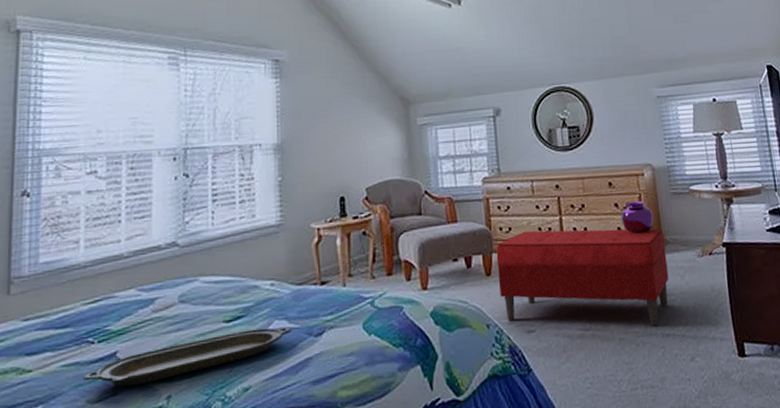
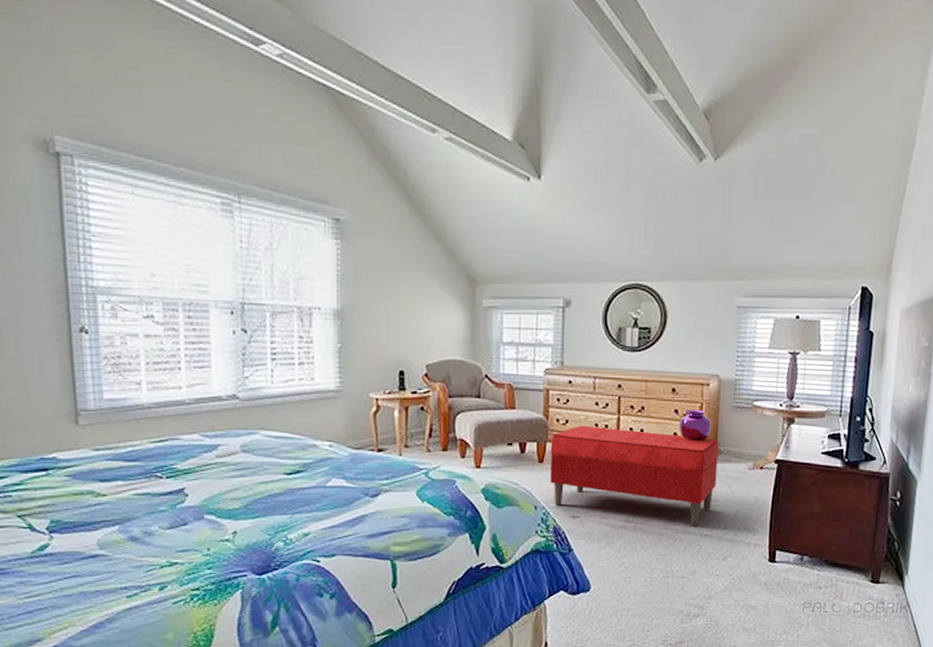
serving tray: present [82,327,293,386] -> none [153,484,350,518]

